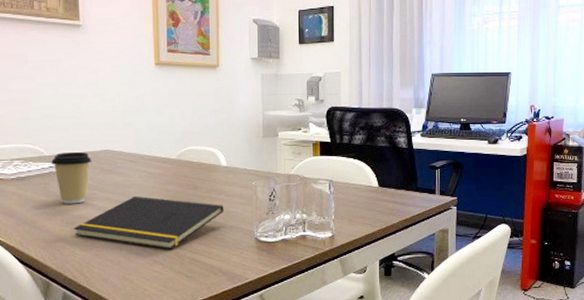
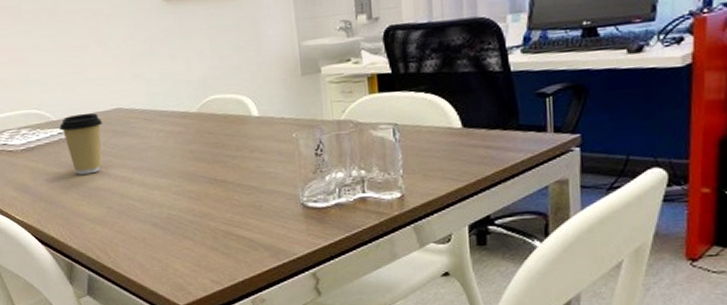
notepad: present [74,196,224,250] -> none [91,160,260,222]

